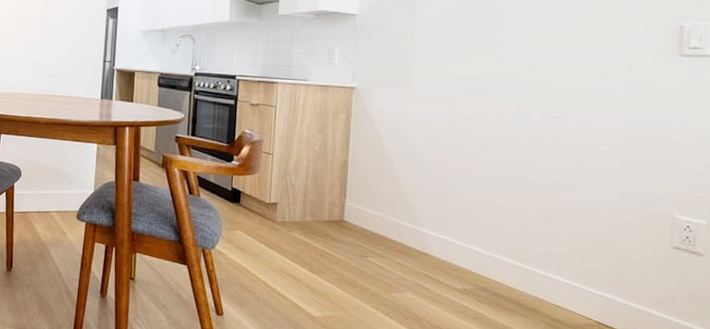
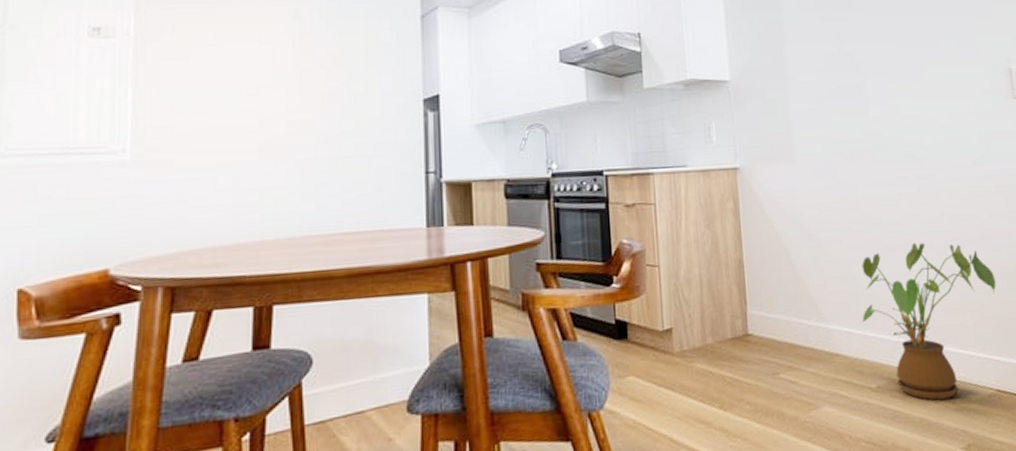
house plant: none [457,175,617,317] -> present [862,242,996,401]

